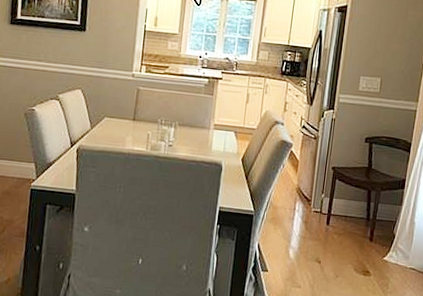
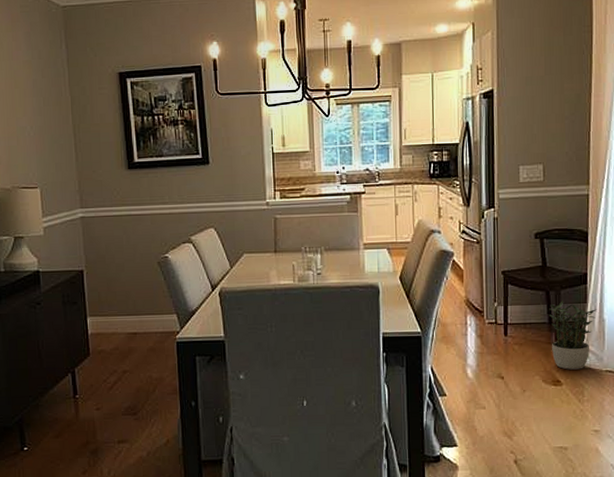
potted plant: none [365,201,410,264] -> present [549,301,597,370]

